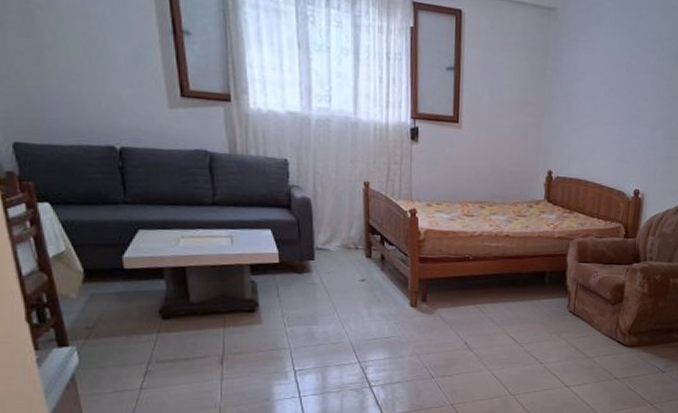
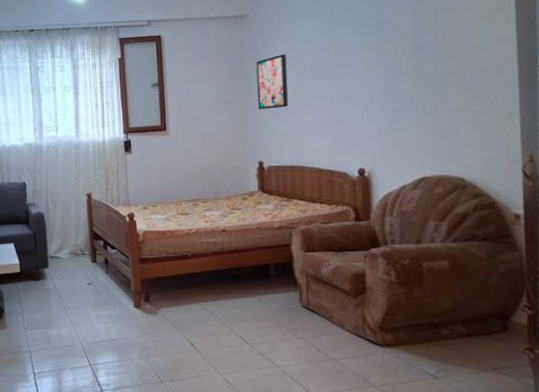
wall art: none [554,60,588,119] -> present [256,53,288,110]

